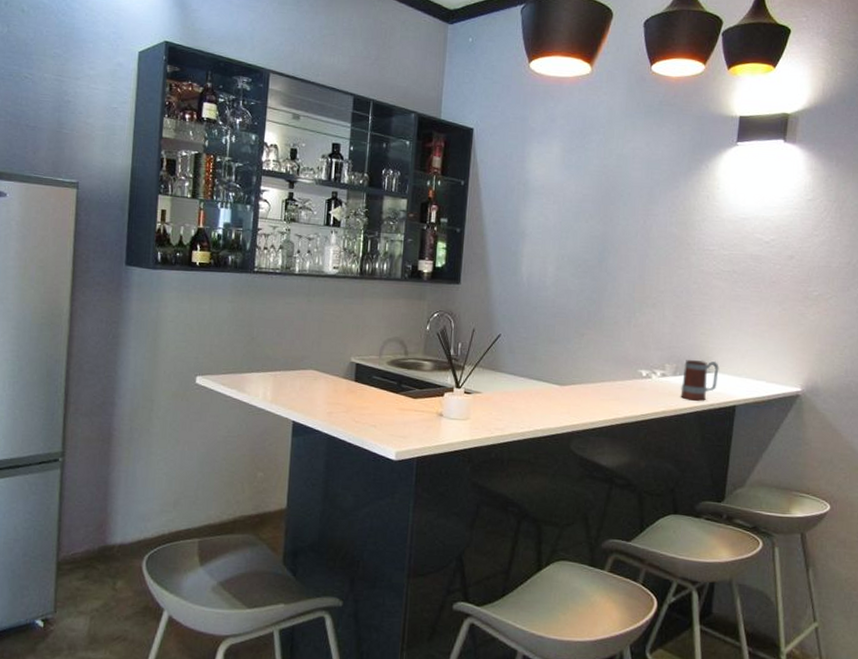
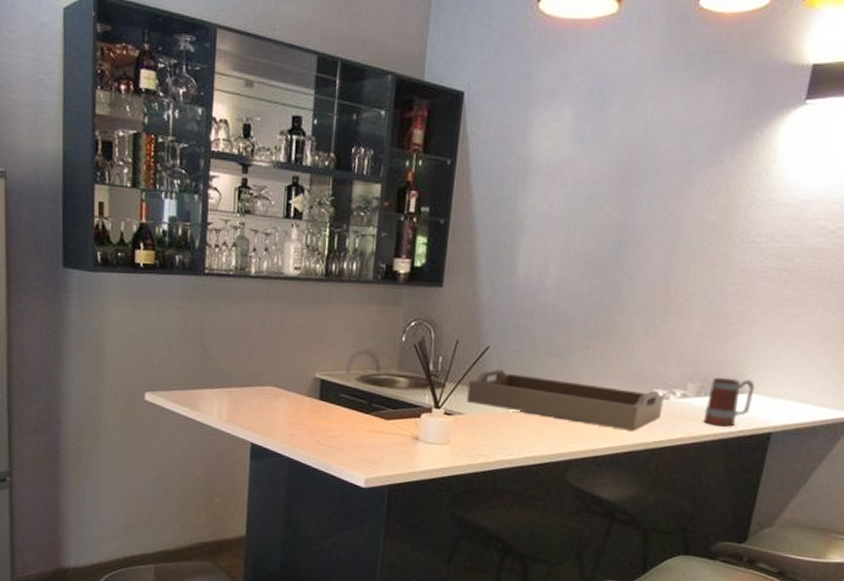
serving tray: none [483,353,647,406] -> present [467,369,664,431]

